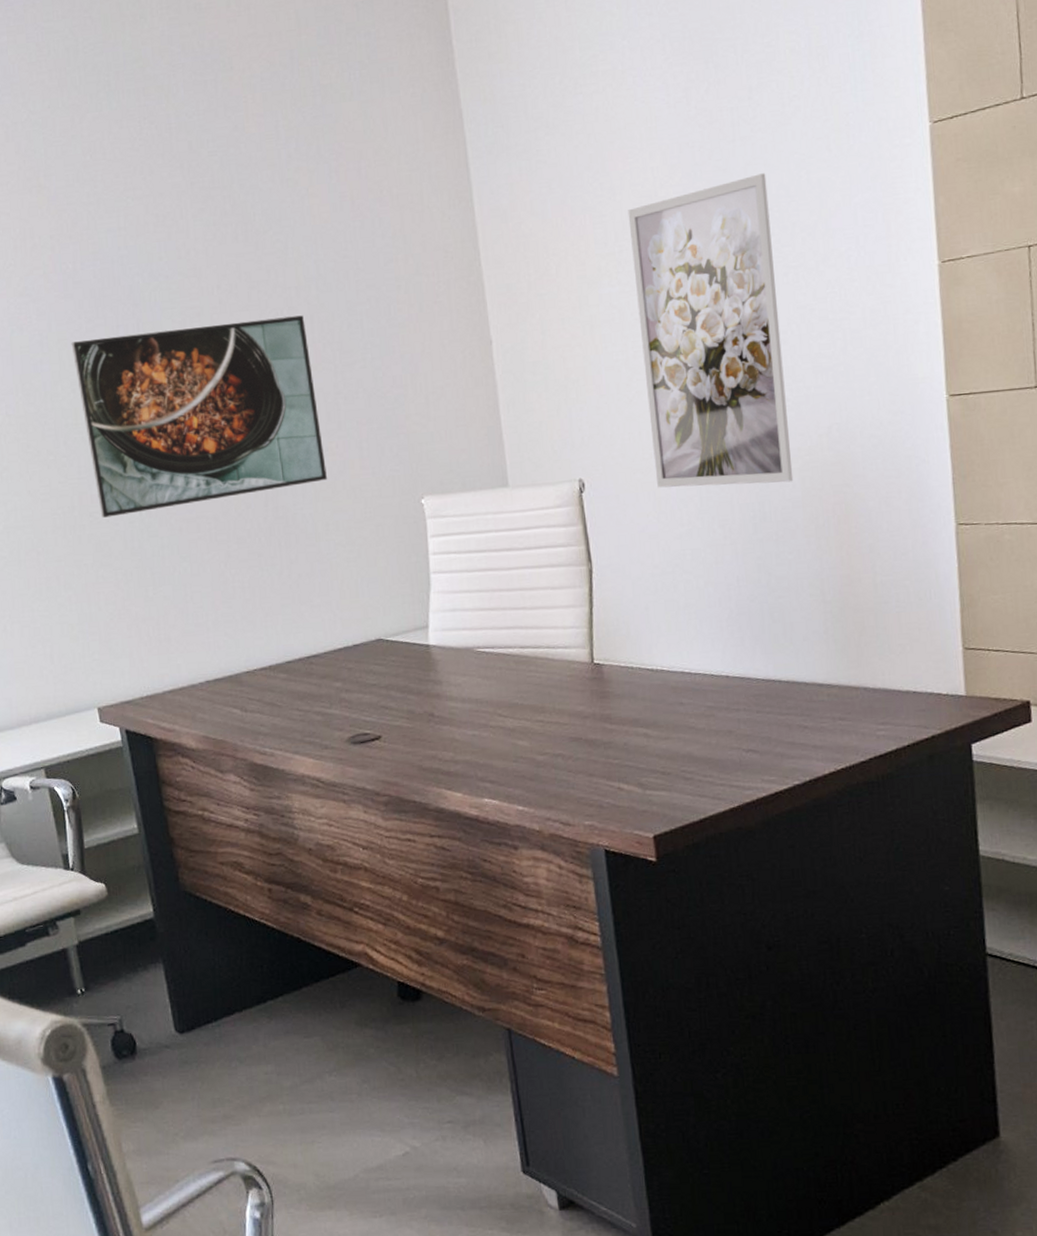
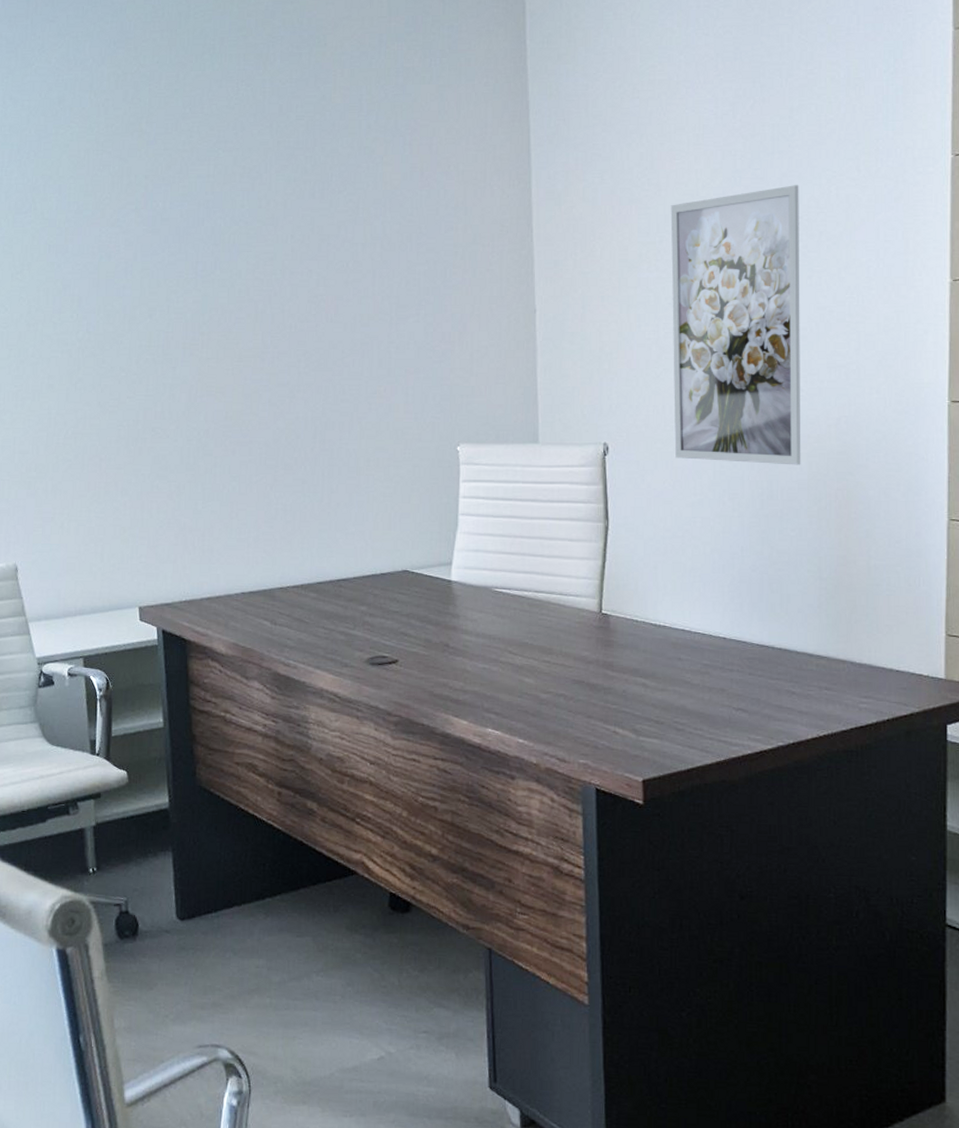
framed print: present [71,315,327,518] -> none [153,269,373,433]

